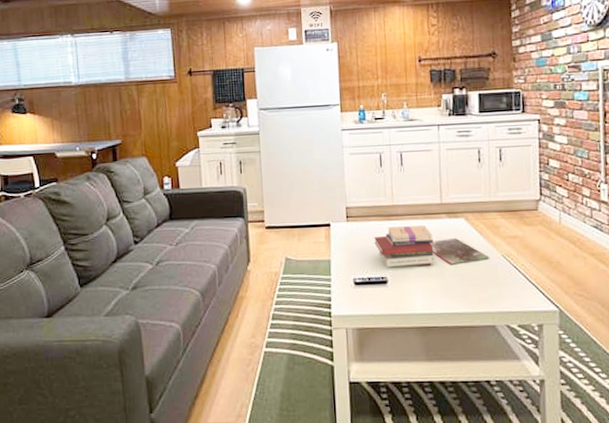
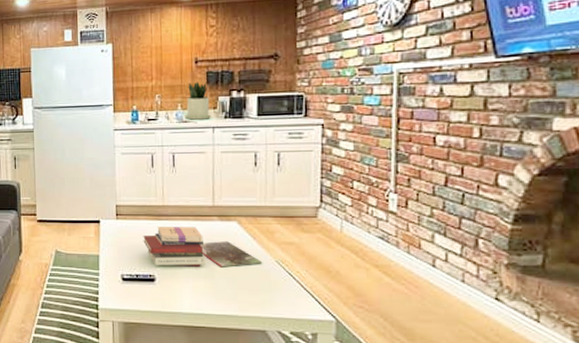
planter: none [411,79,436,118] -> present [185,81,211,120]

